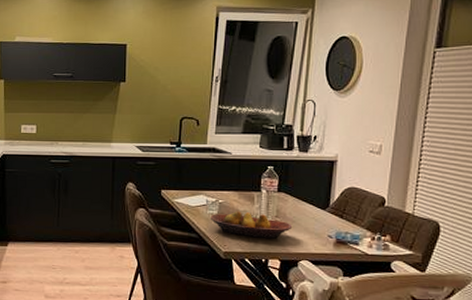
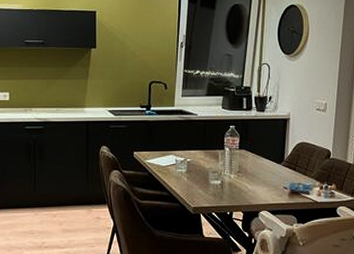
fruit bowl: present [210,211,293,239] -> none [179,168,253,193]

